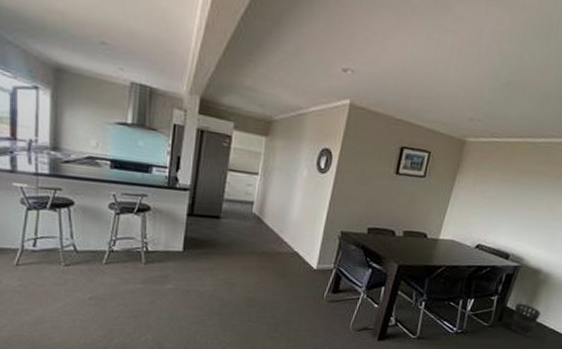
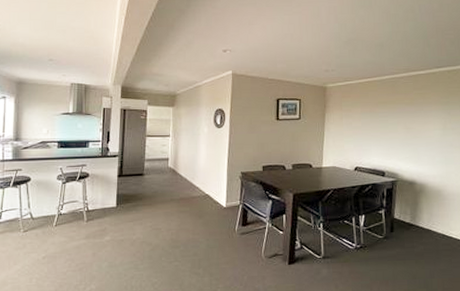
wastebasket: present [510,302,541,336] -> none [402,213,427,243]

